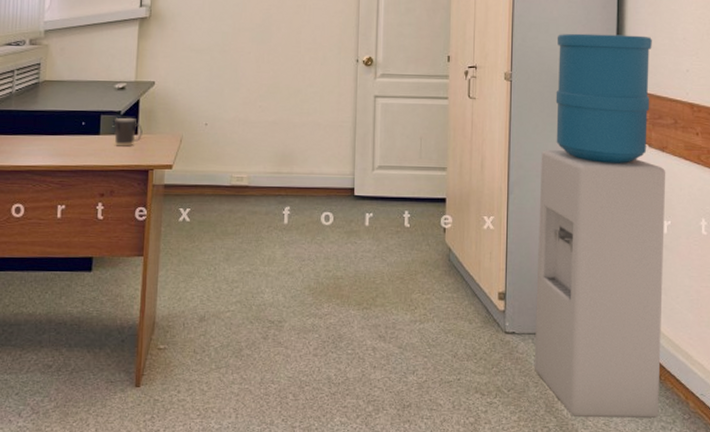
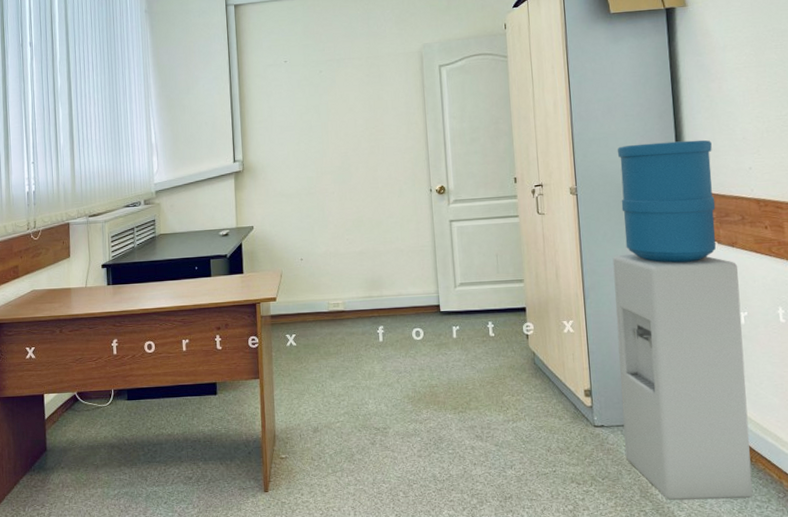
mug: present [113,117,143,147] -> none [222,259,248,285]

